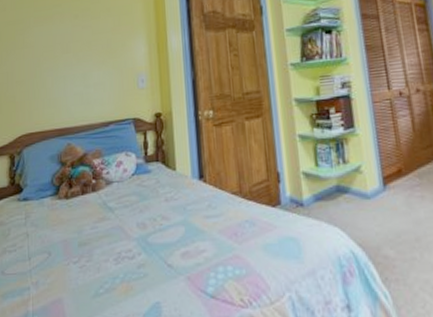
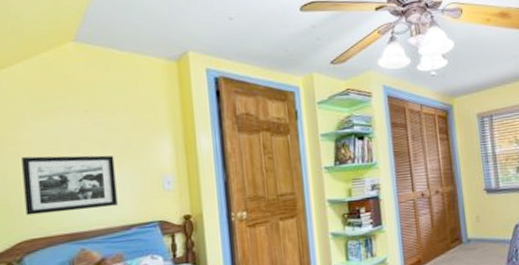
picture frame: none [26,55,99,111] -> present [22,155,118,216]

